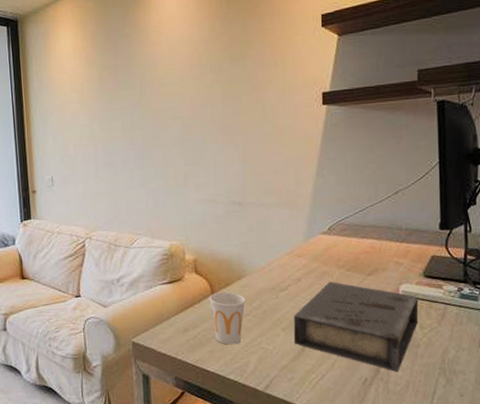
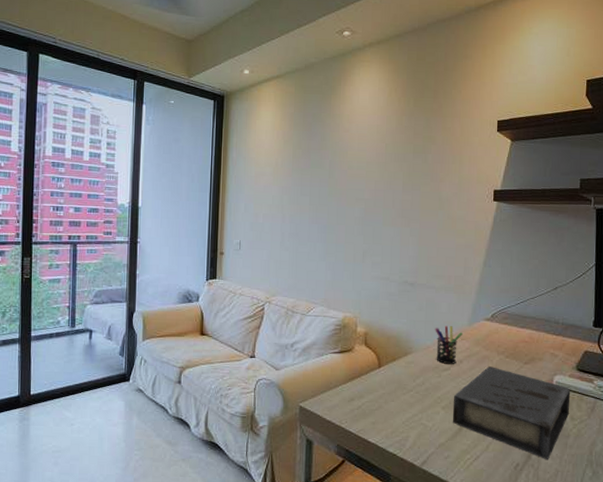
cup: present [209,292,246,345] -> none [376,366,410,418]
pen holder: none [268,244,300,284] -> present [435,326,464,364]

